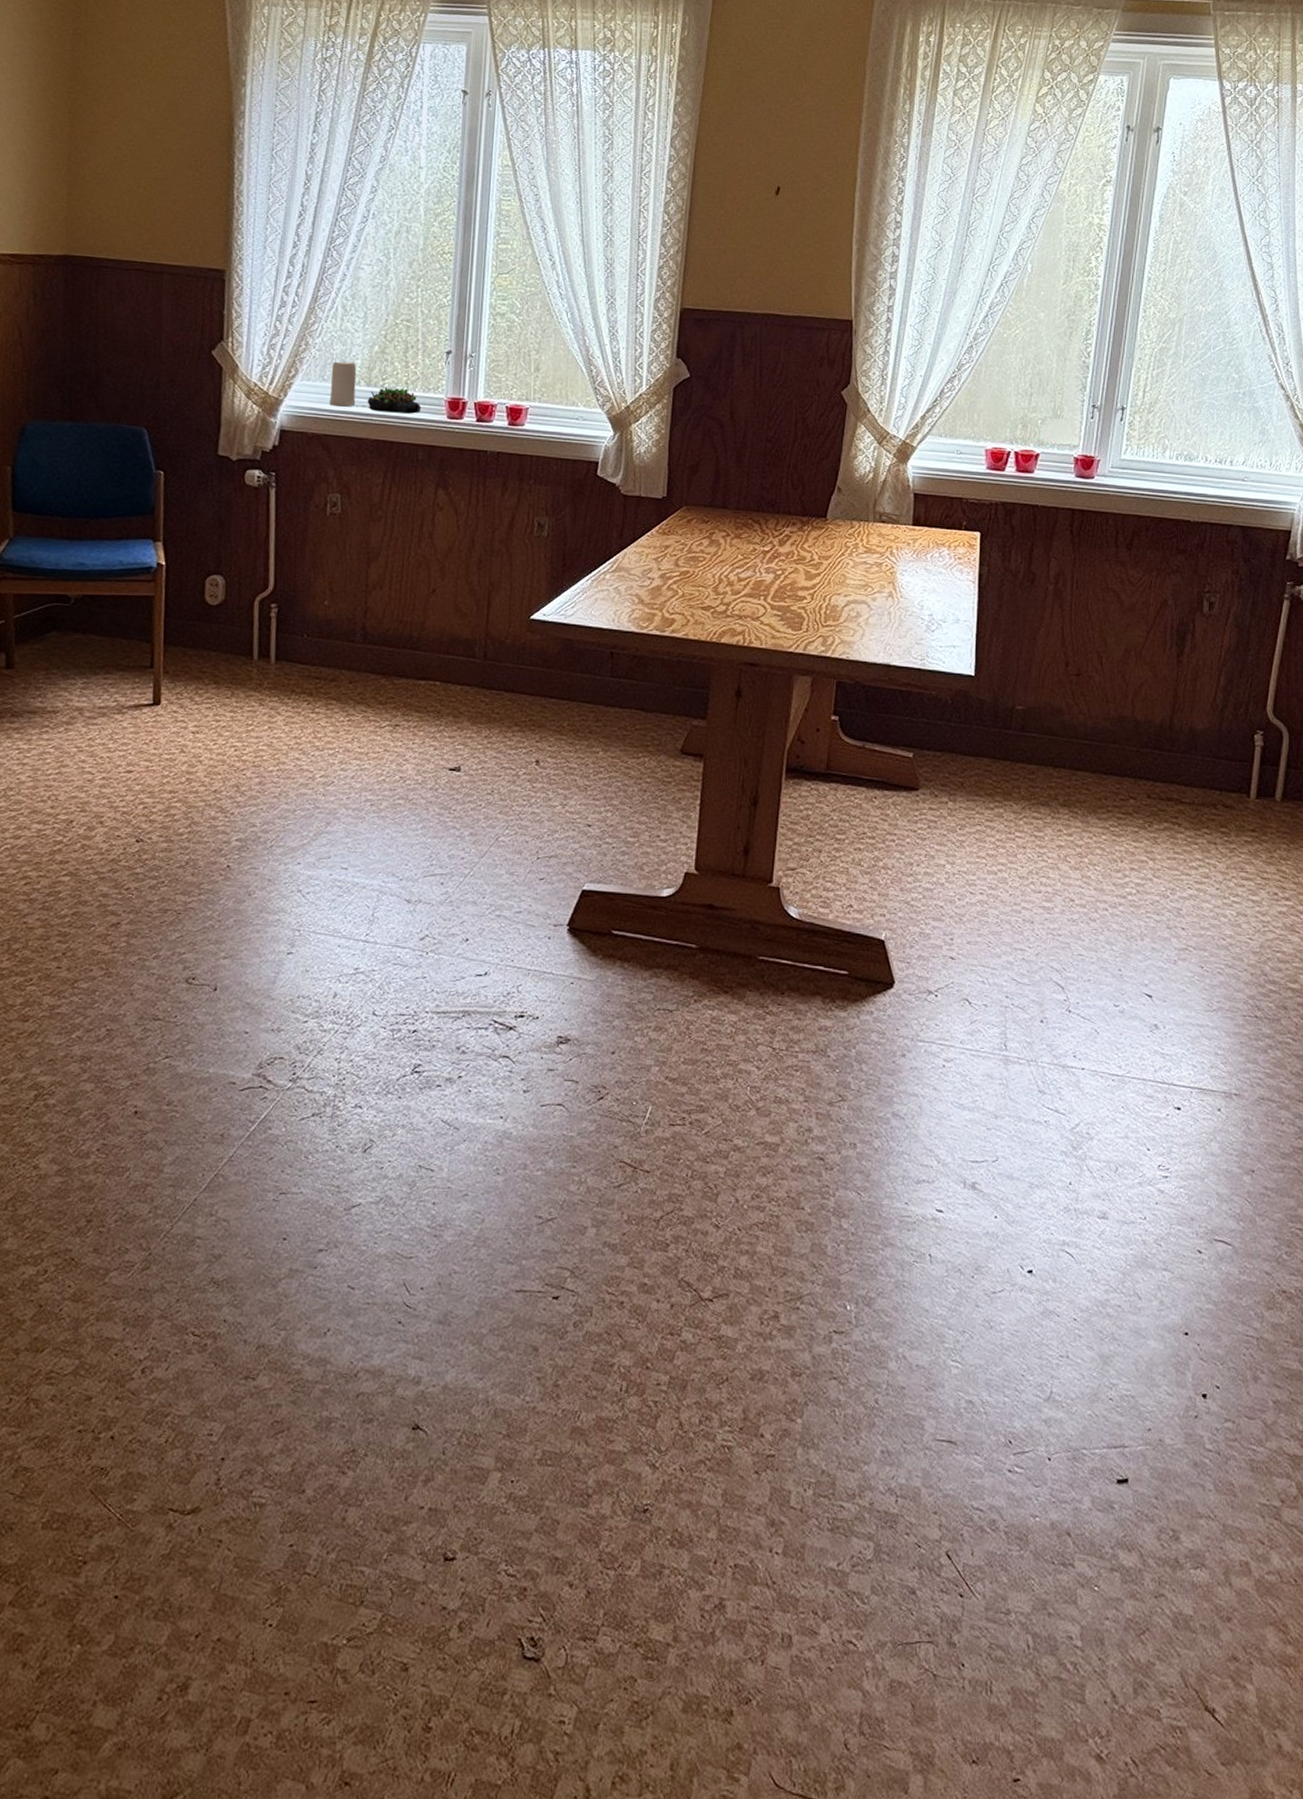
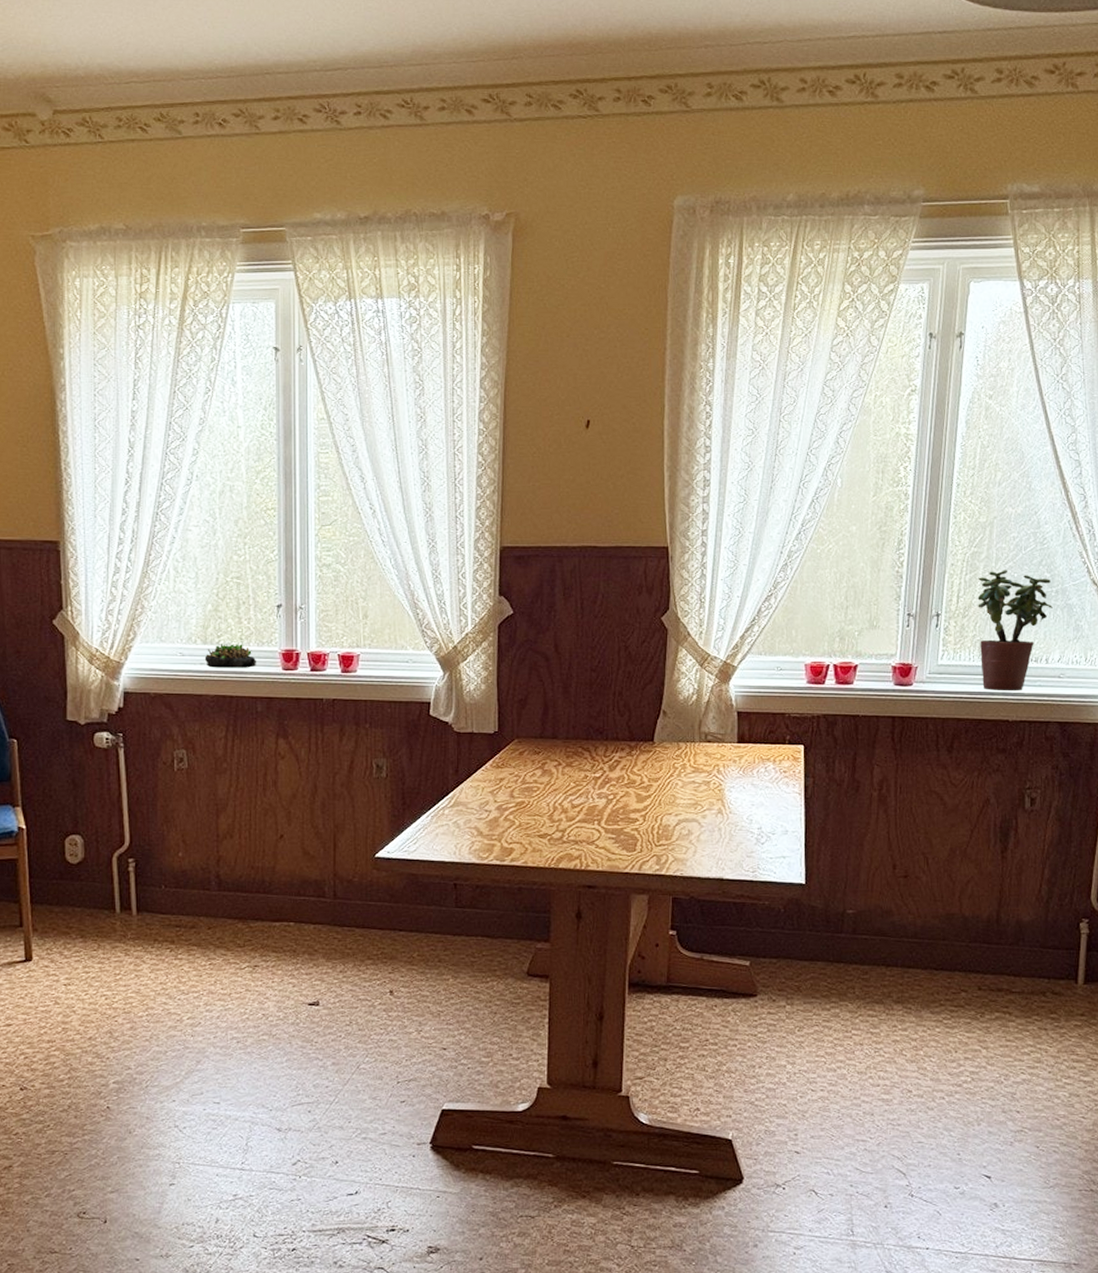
candle: present [329,361,357,408] -> none [168,622,194,667]
potted plant: none [1164,368,1239,492] -> present [977,570,1053,692]

